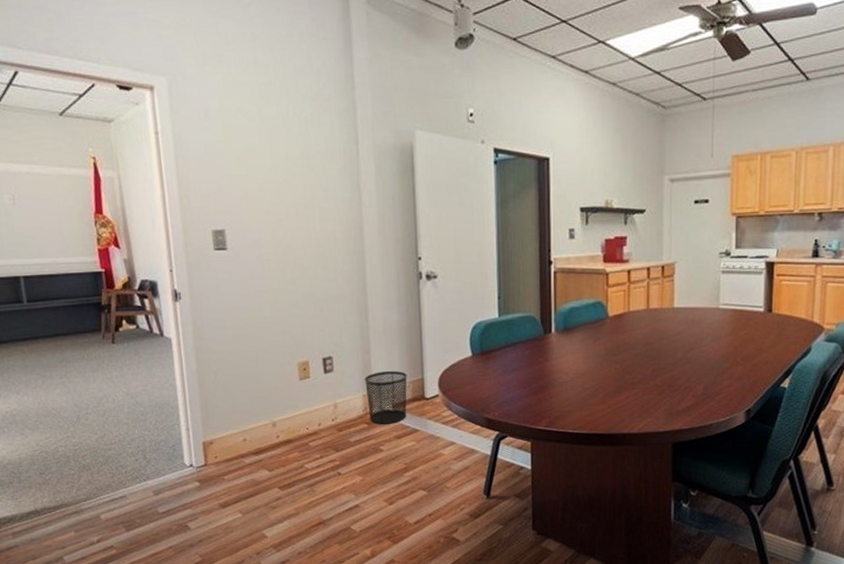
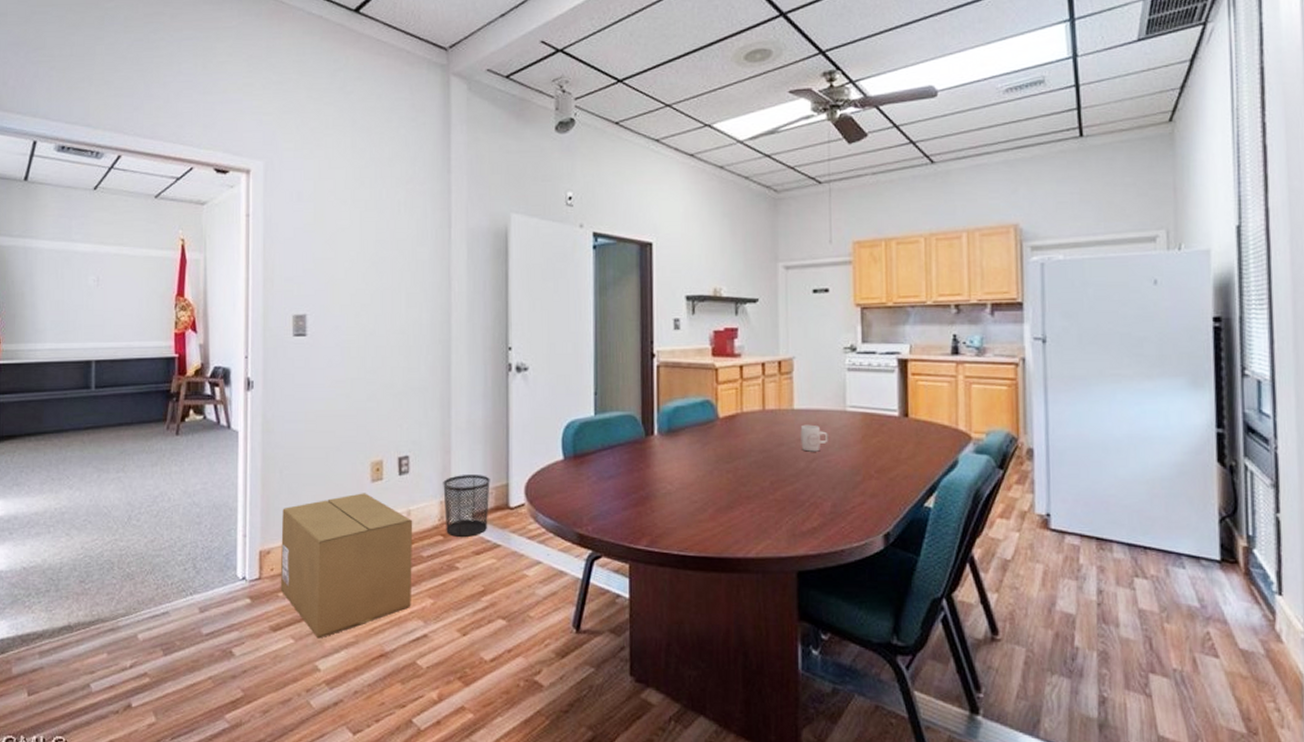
box: none [220,390,343,512] -> present [280,493,413,639]
mug: none [679,320,703,344] -> present [800,424,828,452]

